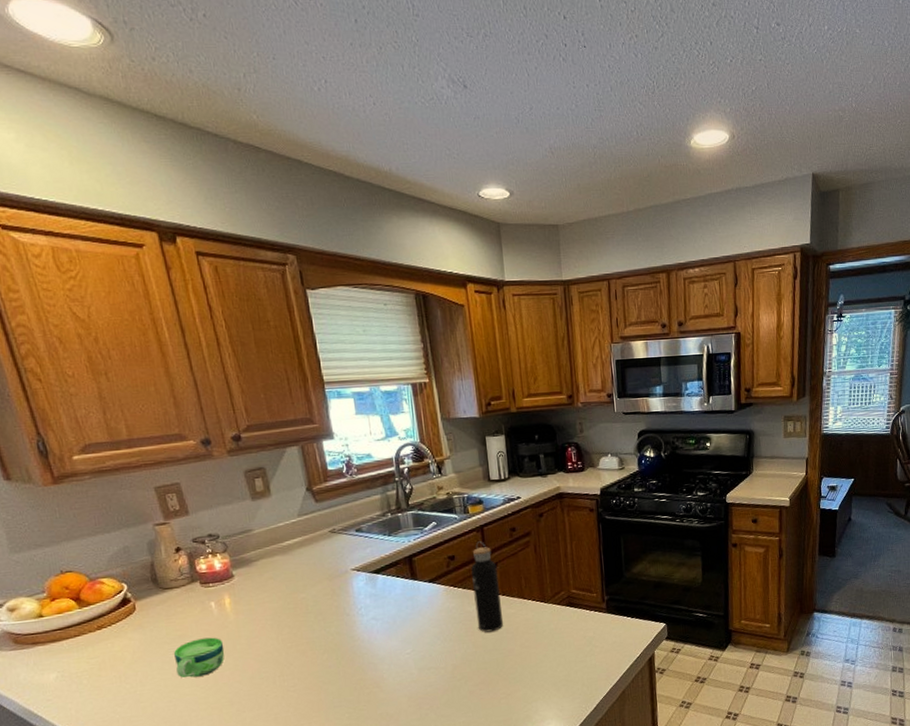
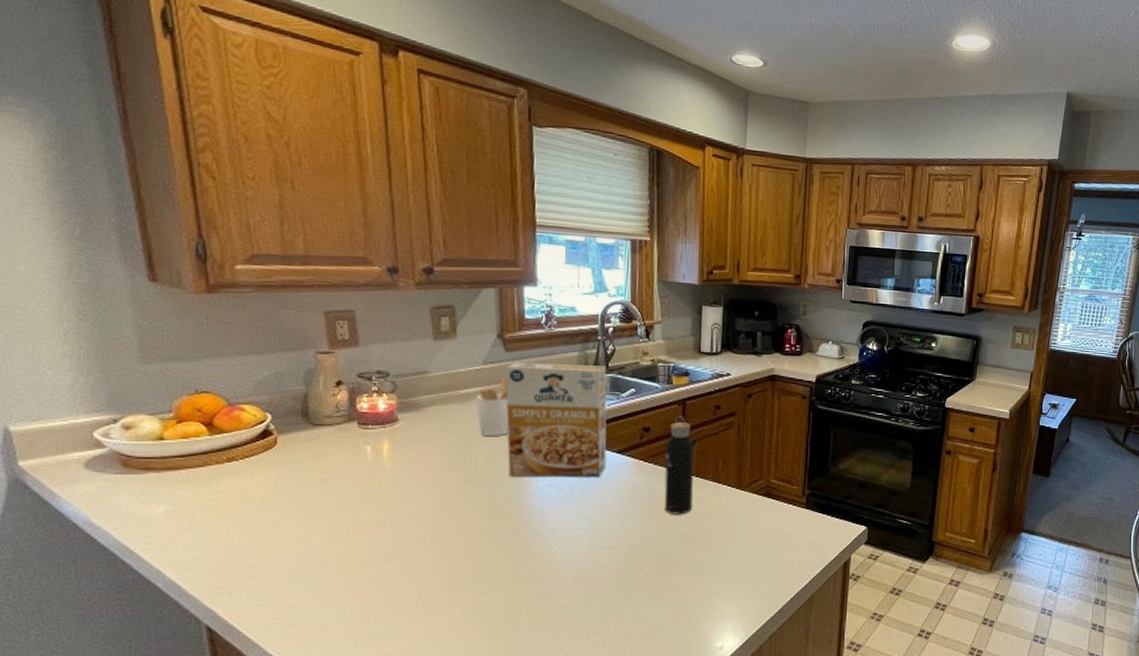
cup: present [173,637,225,678] -> none [311,485,373,528]
utensil holder: none [297,524,331,582] -> present [476,375,510,437]
cereal box: none [318,504,421,615] -> present [505,363,607,477]

